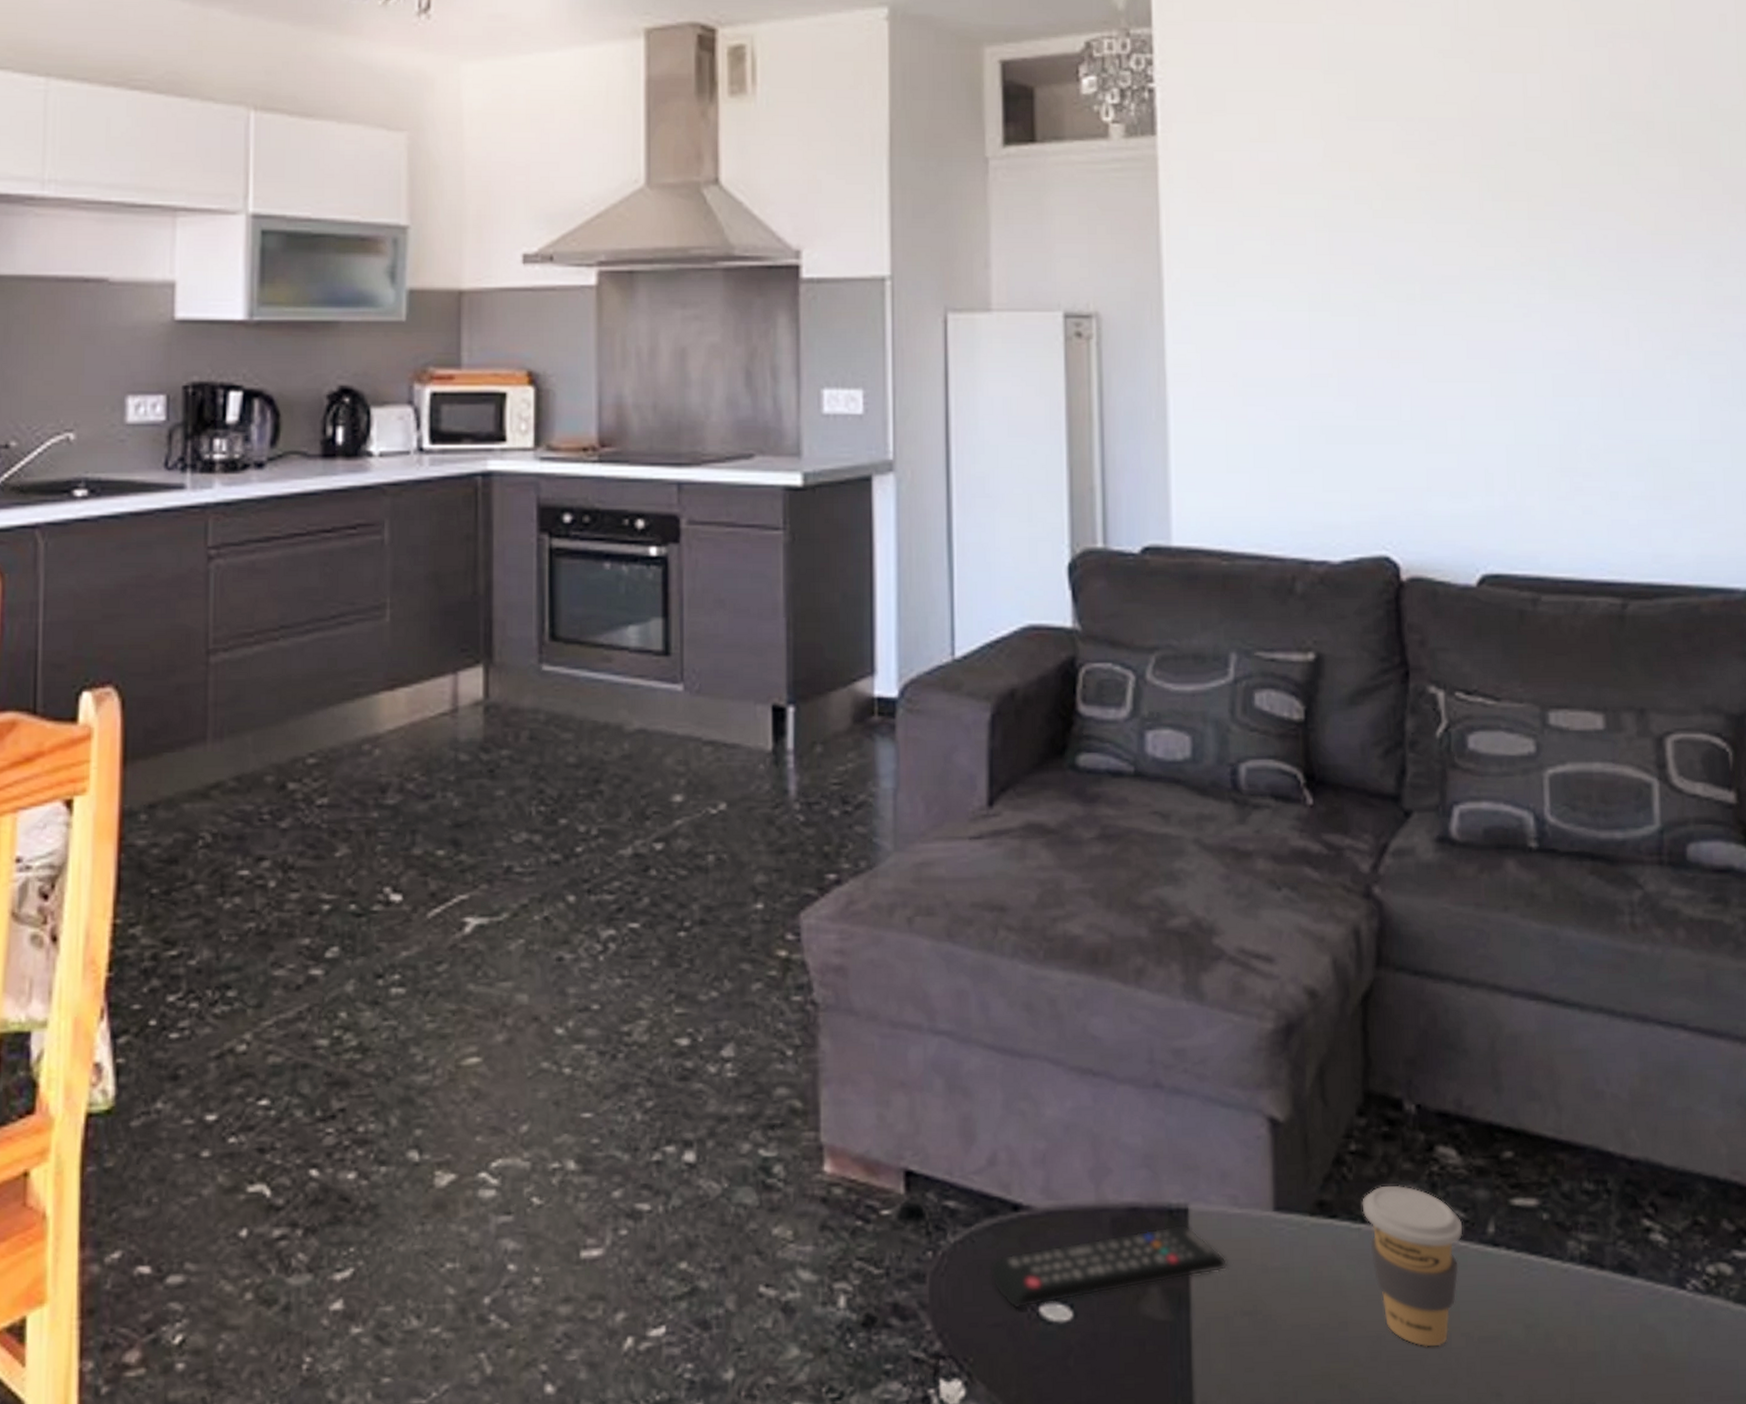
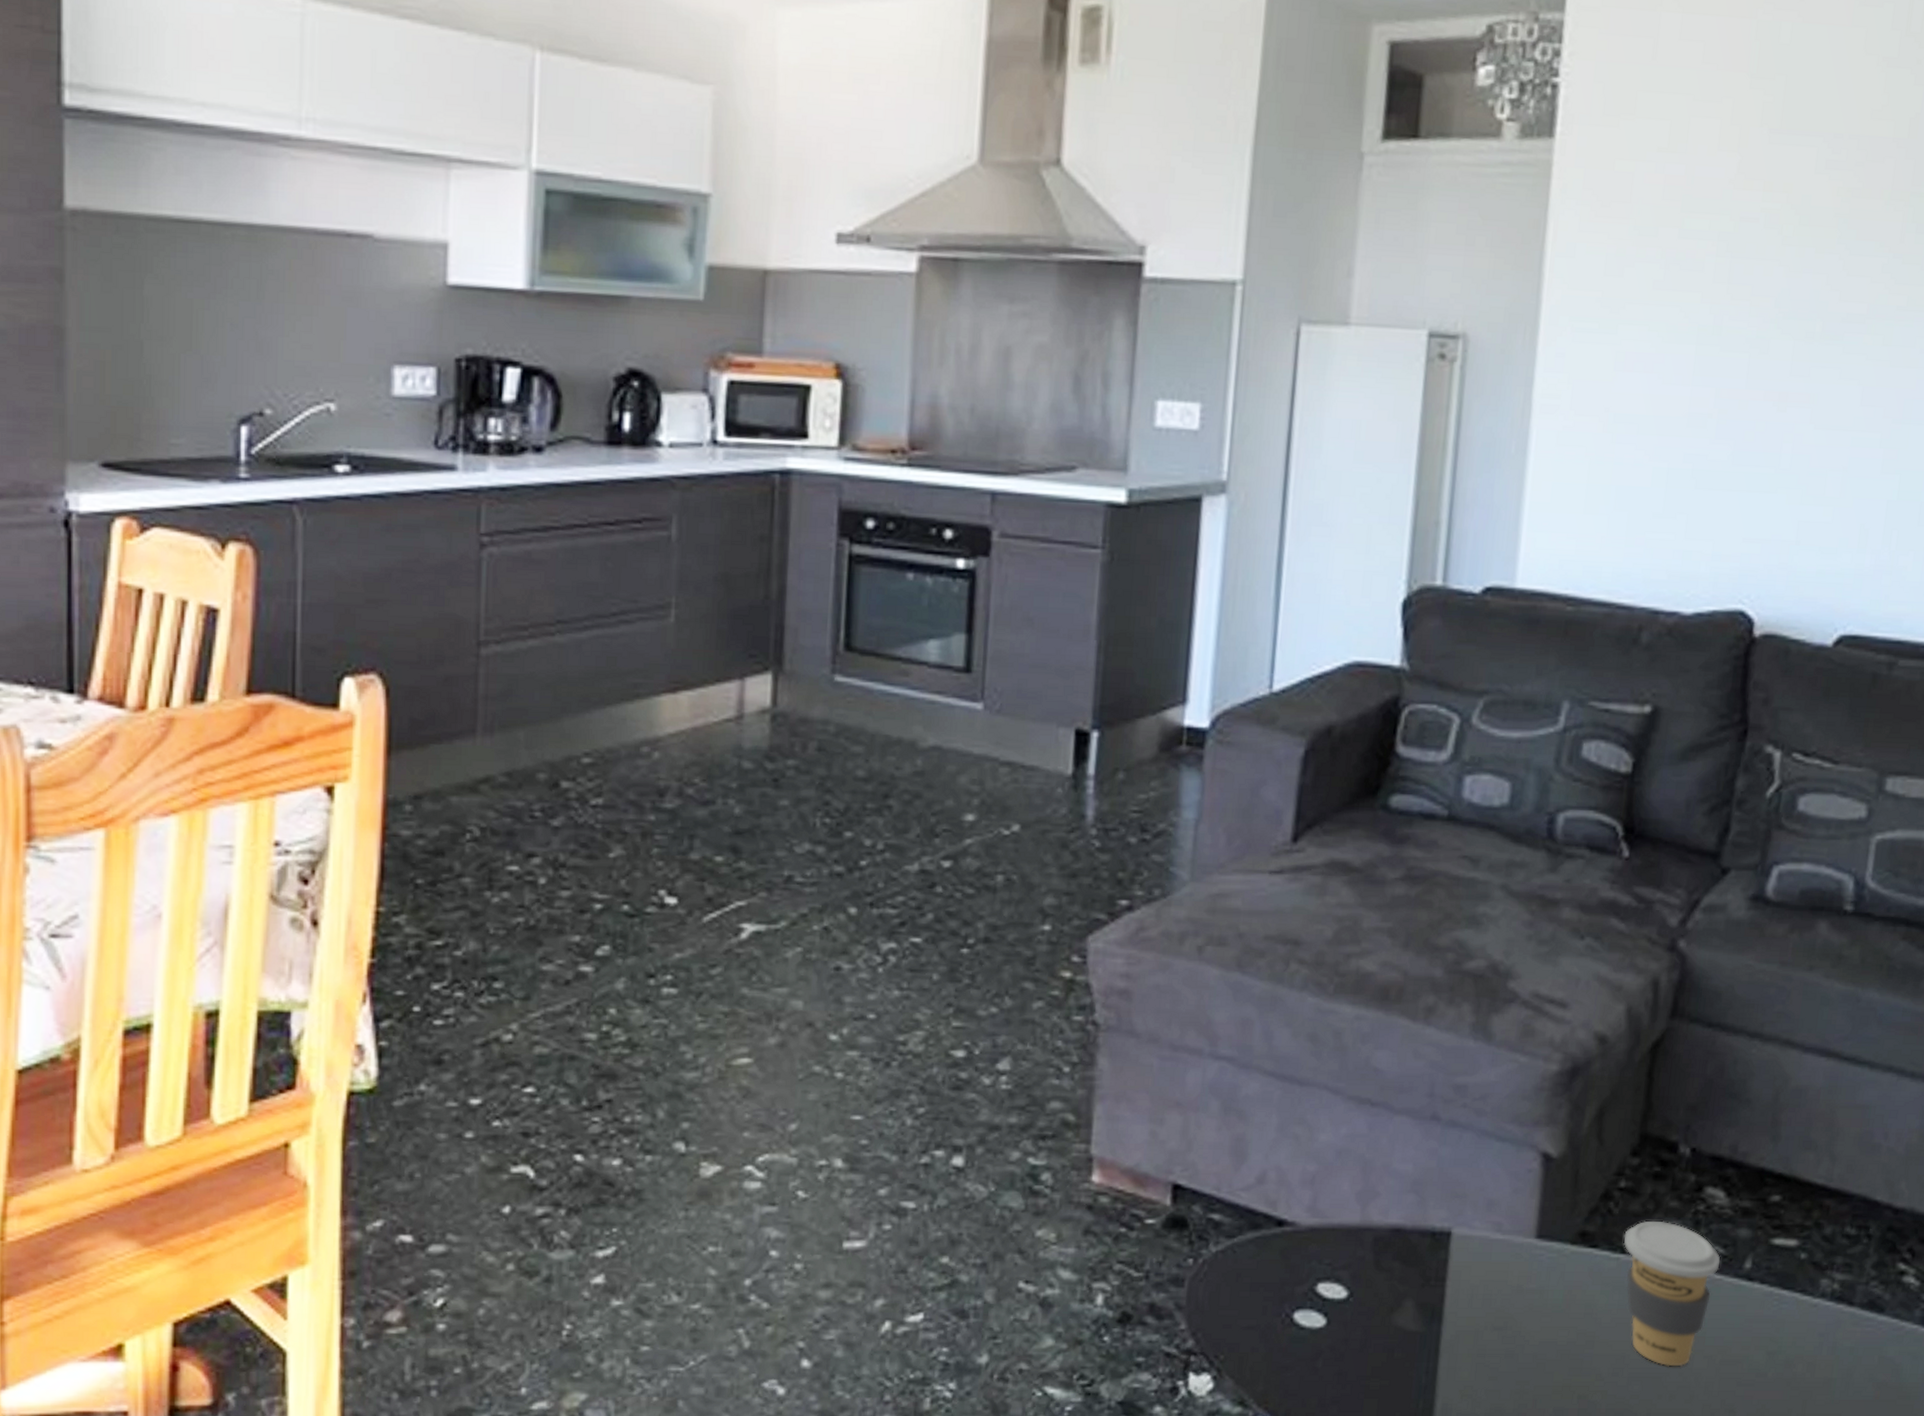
remote control: present [988,1224,1228,1309] -> none [1247,1246,1484,1314]

